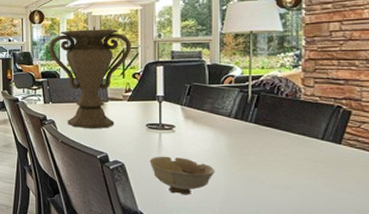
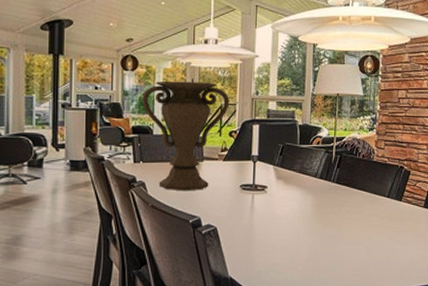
bowl: present [149,156,215,195] -> none [241,218,301,257]

